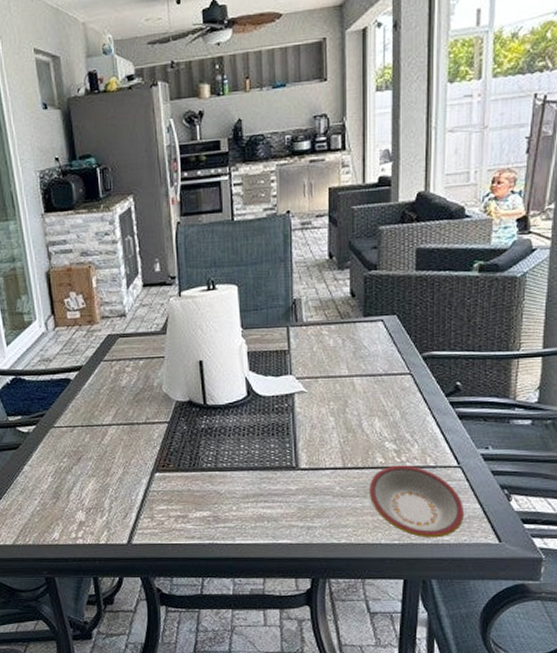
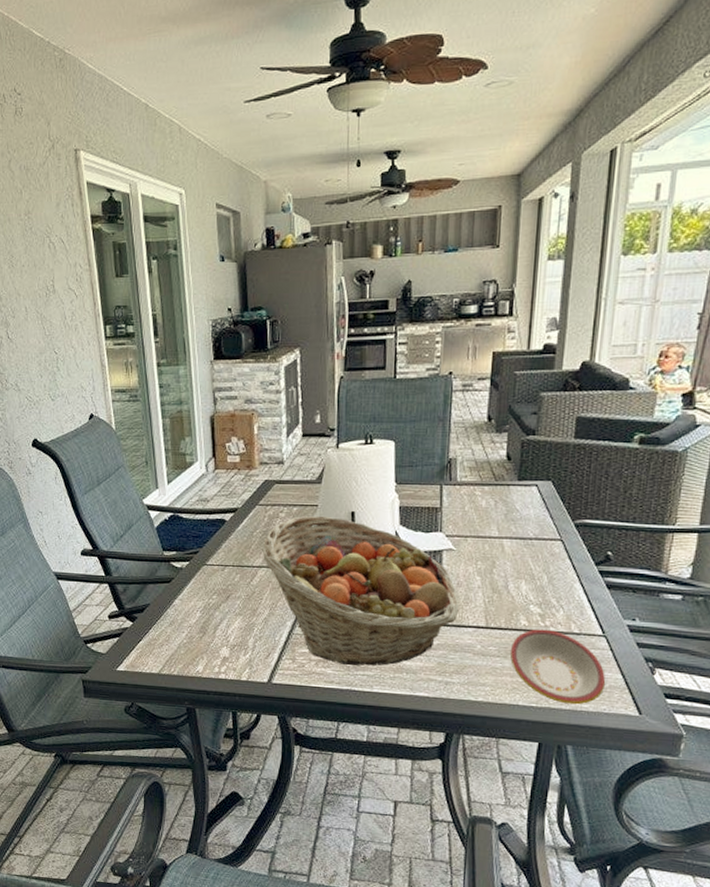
fruit basket: none [110,367,315,518] -> present [262,516,459,666]

